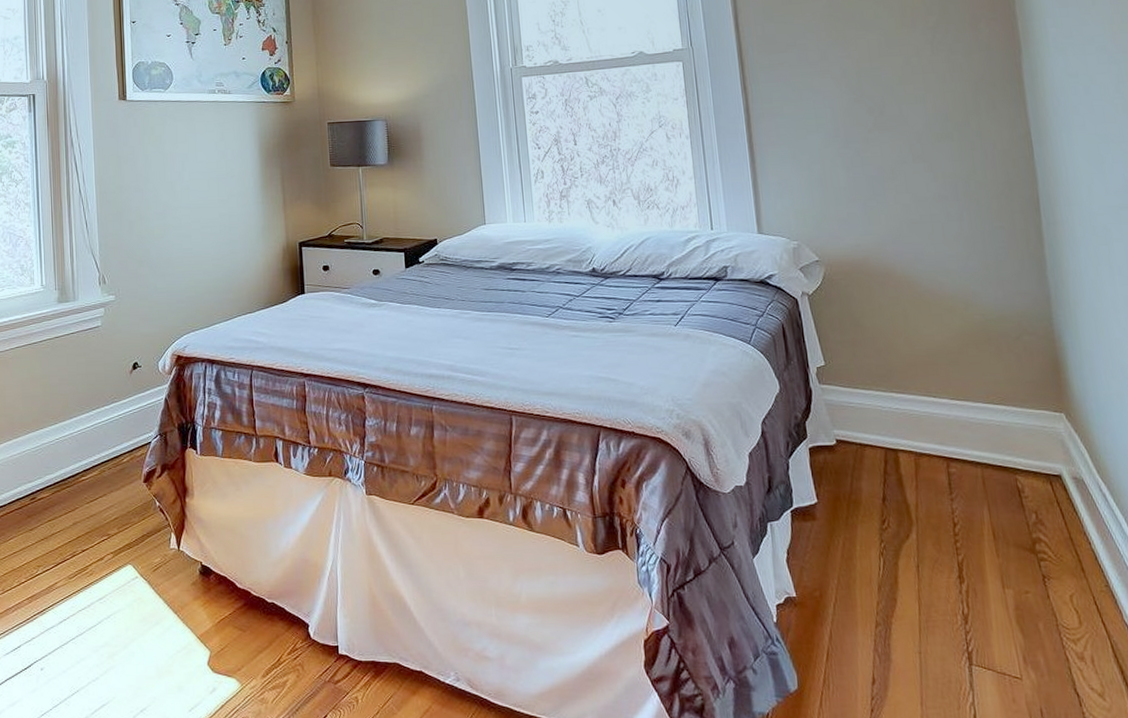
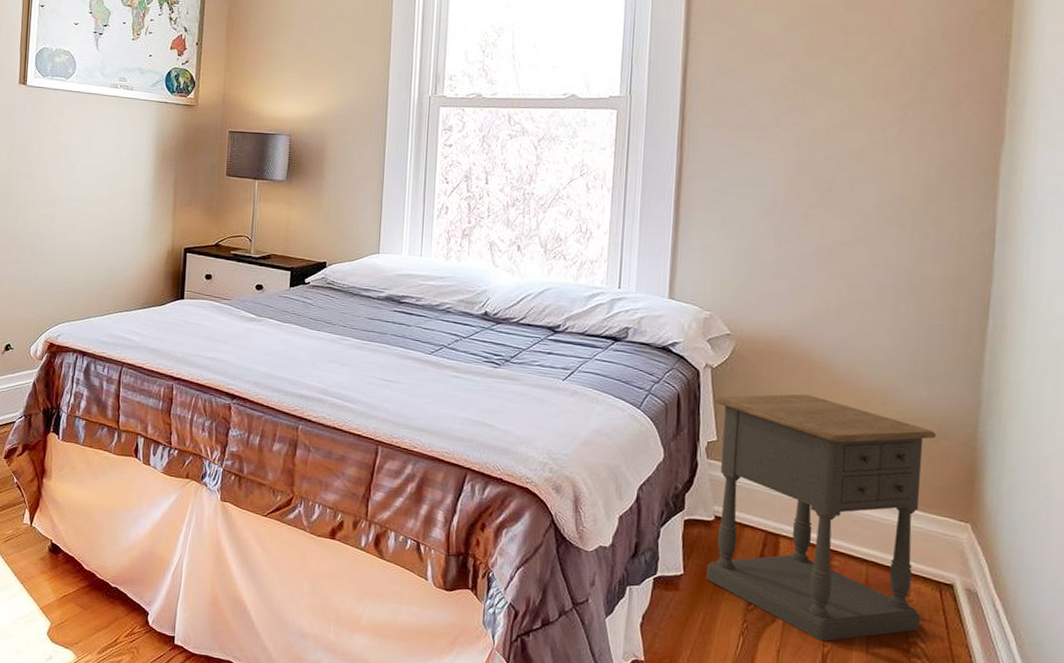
nightstand: none [815,309,1039,550] -> present [706,394,936,642]

